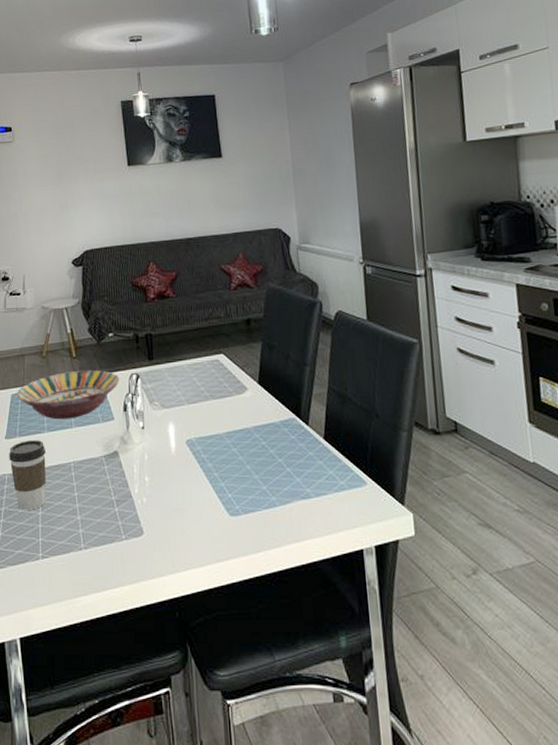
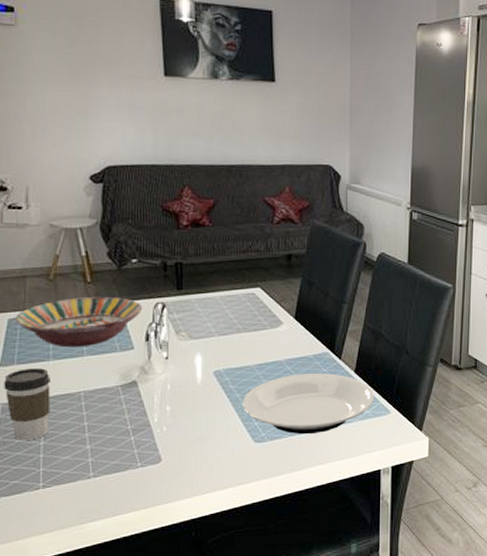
plate: none [215,441,347,507] -> present [243,373,374,434]

